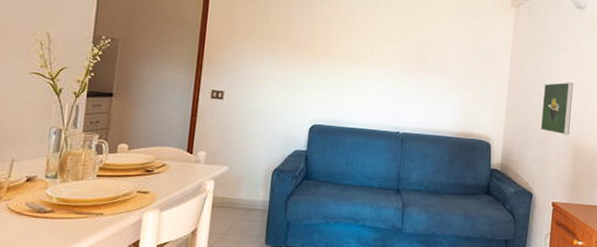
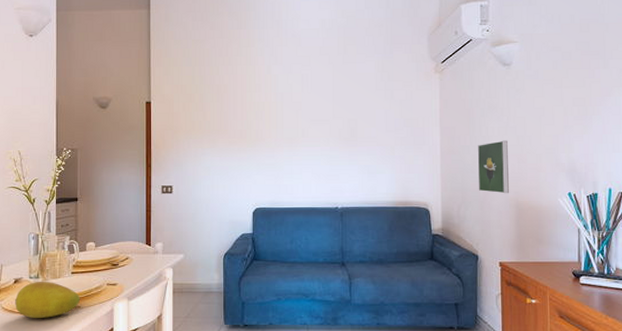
fruit: none [24,181,104,224] -> present [15,281,80,319]

